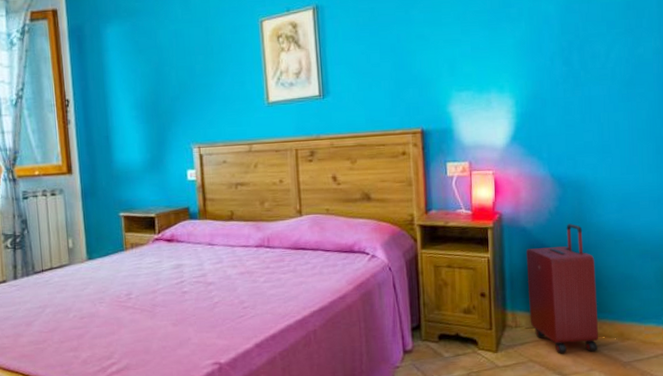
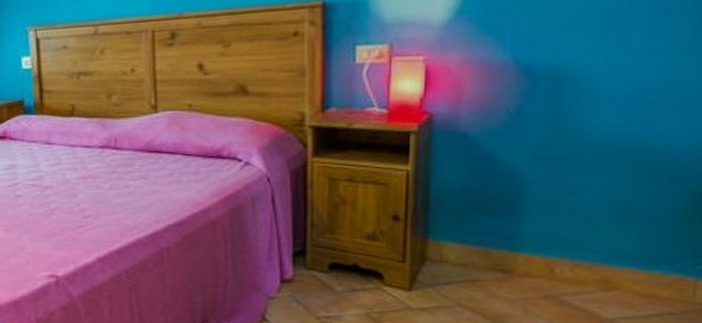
suitcase: present [526,223,598,354] -> none [462,129,574,301]

